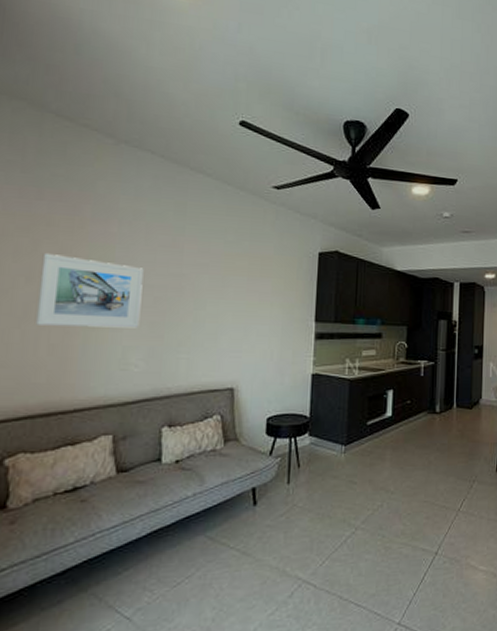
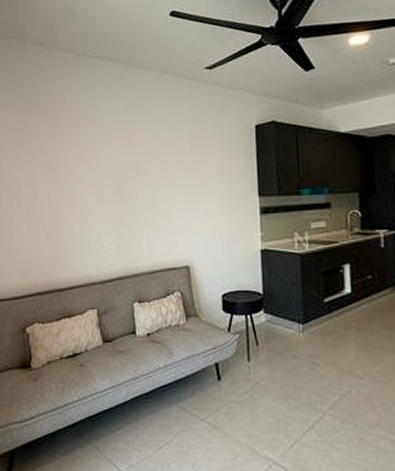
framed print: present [36,254,144,328] -> none [35,158,108,218]

